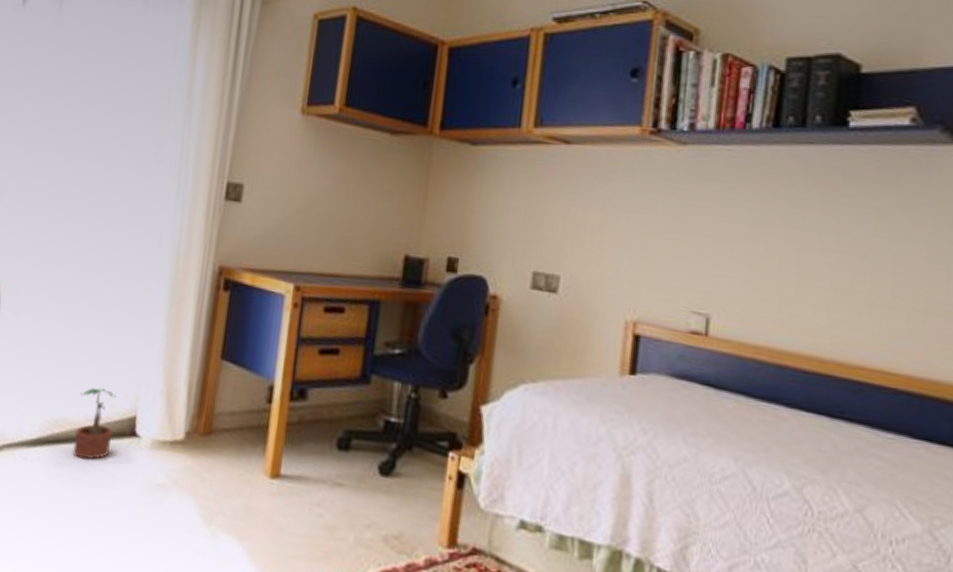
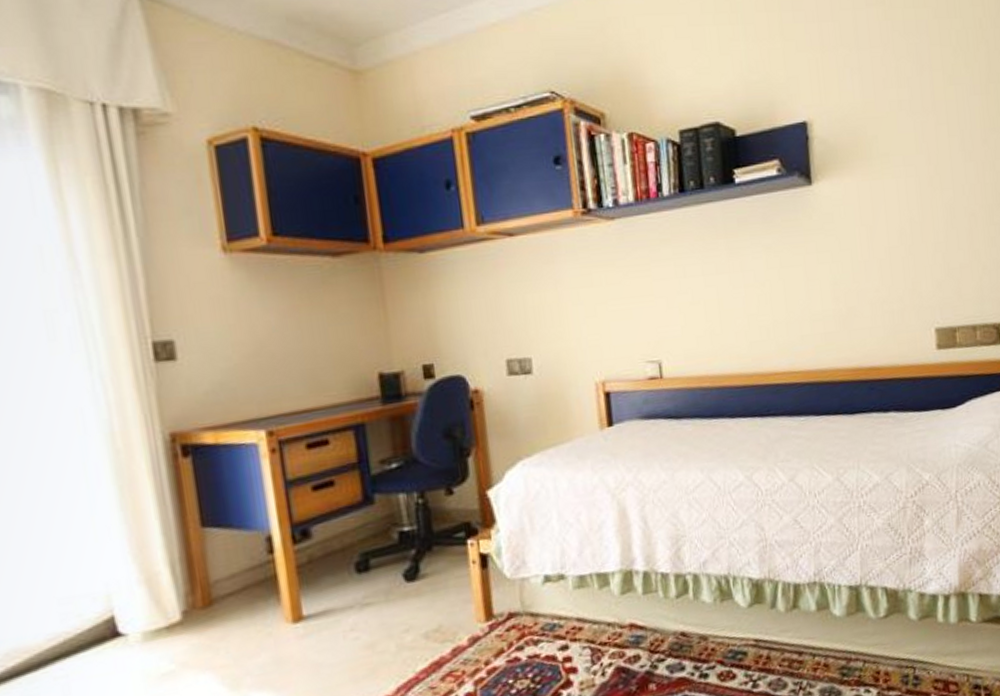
potted plant: present [73,387,117,460] -> none [29,601,91,683]

